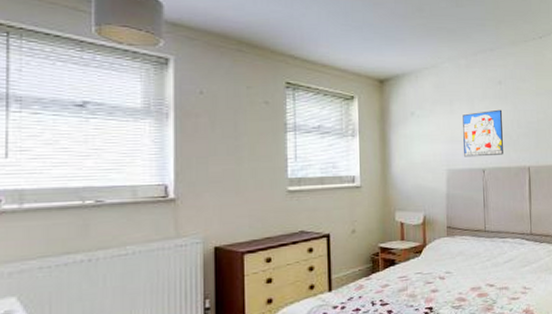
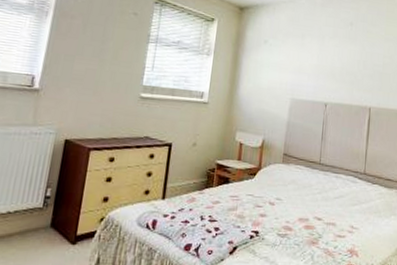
wall art: present [463,109,503,157] -> none [309,48,351,92]

